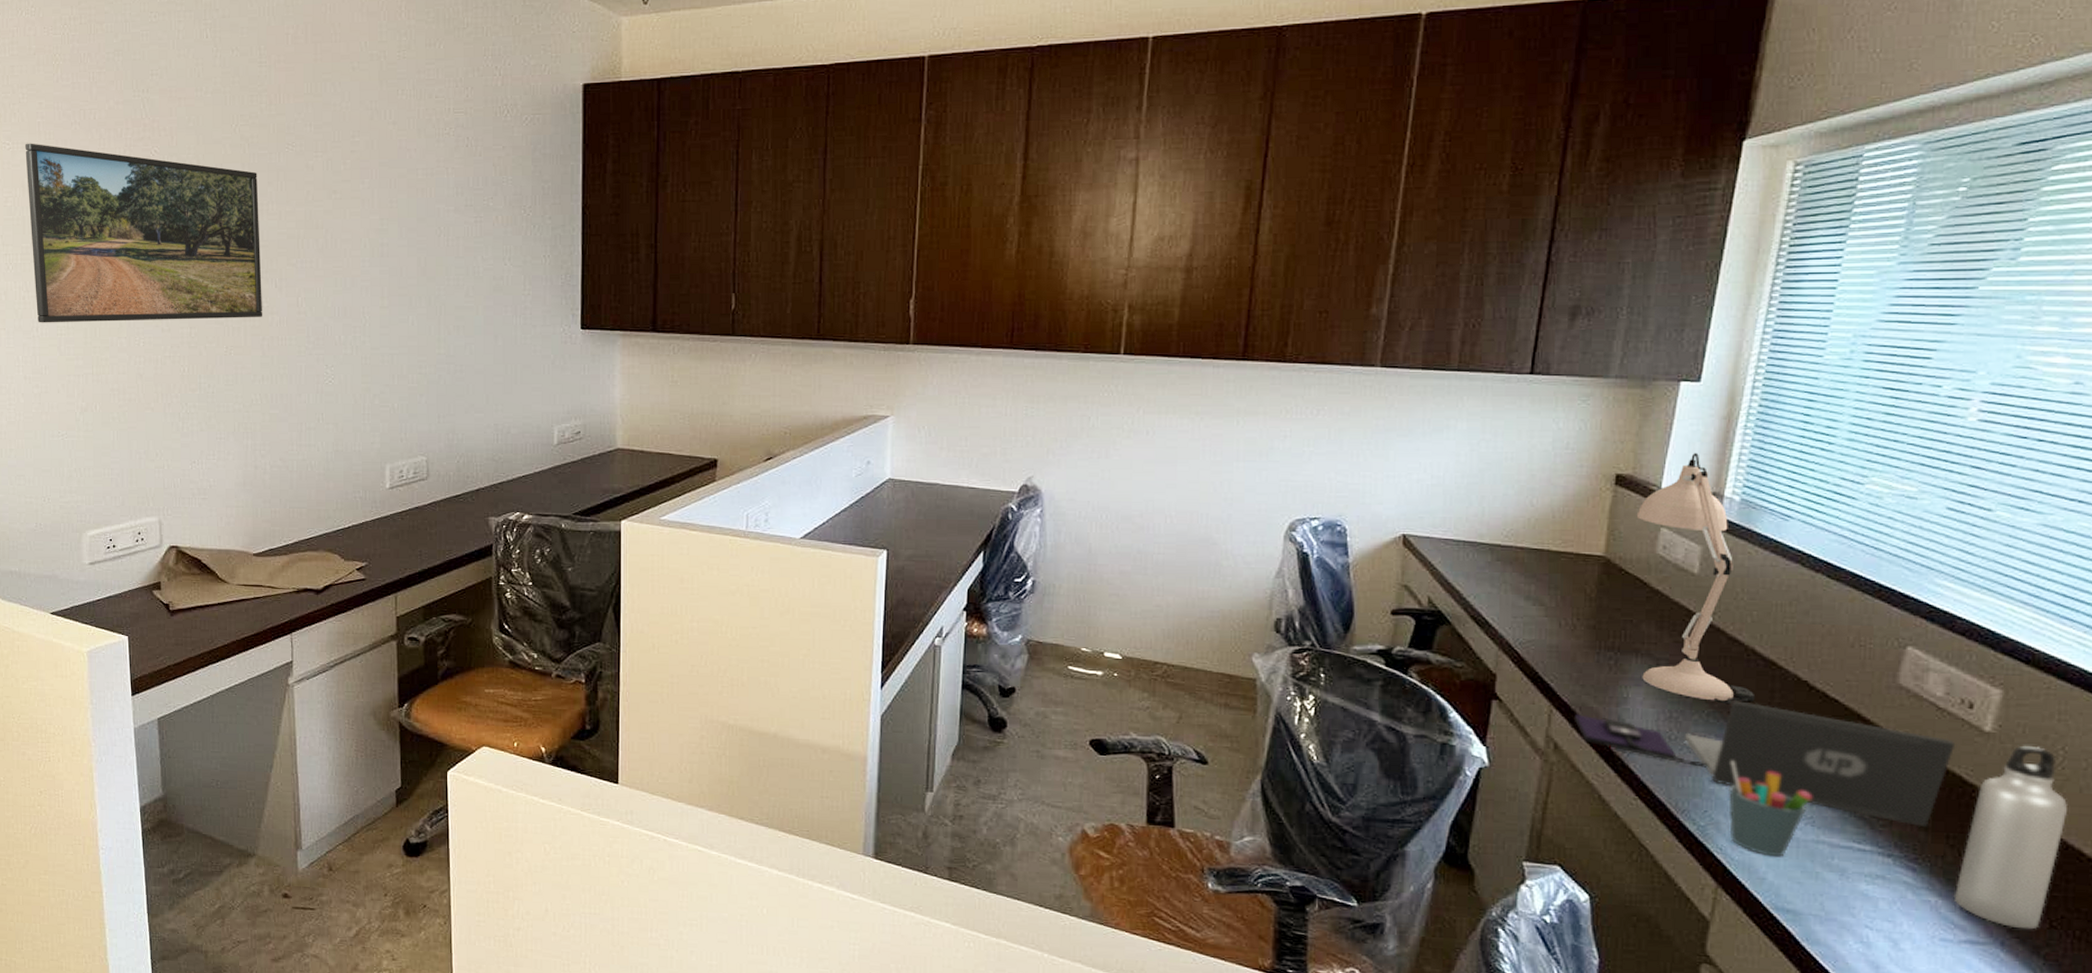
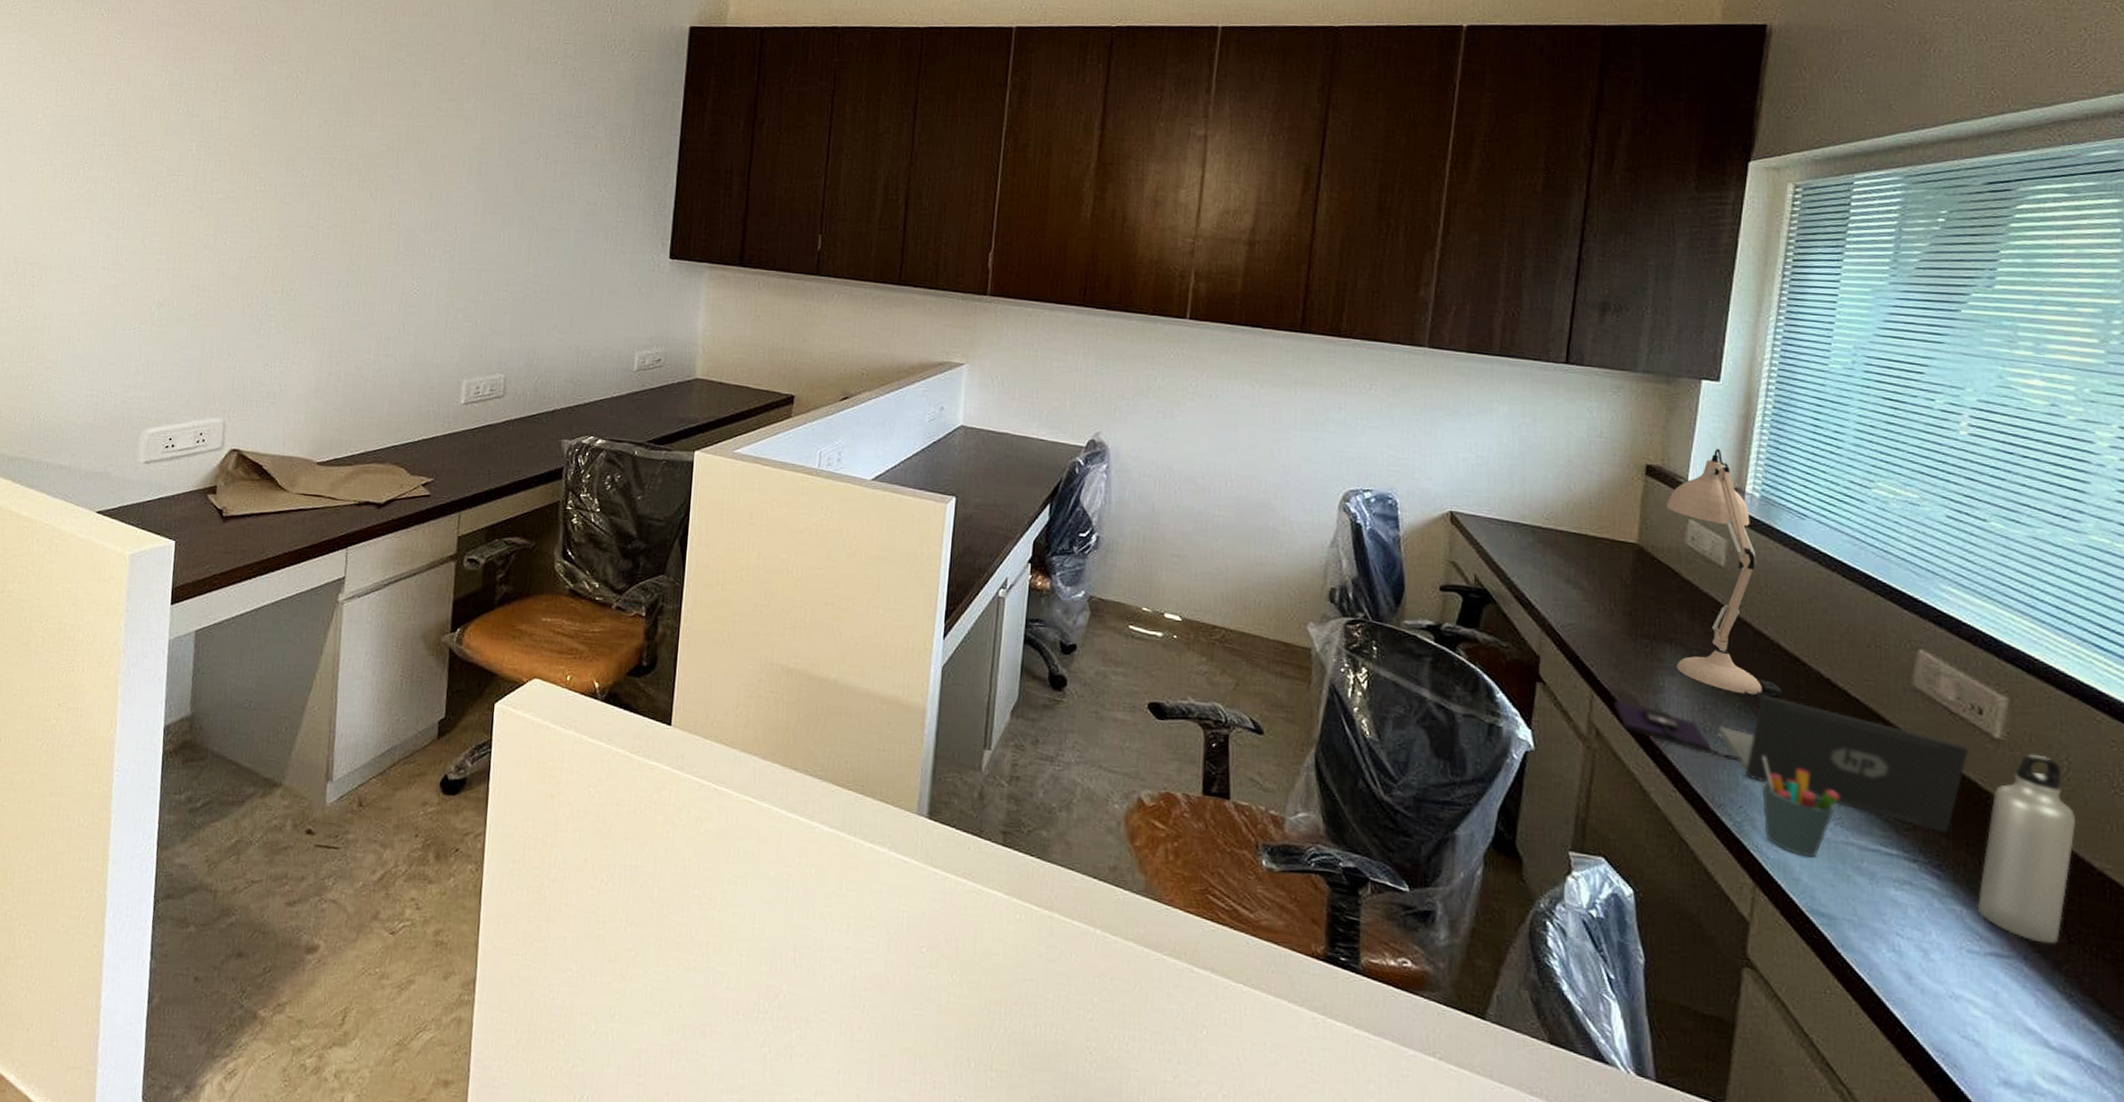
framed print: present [25,143,263,323] -> none [124,39,365,225]

